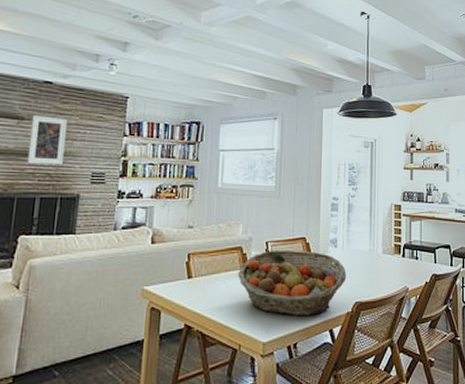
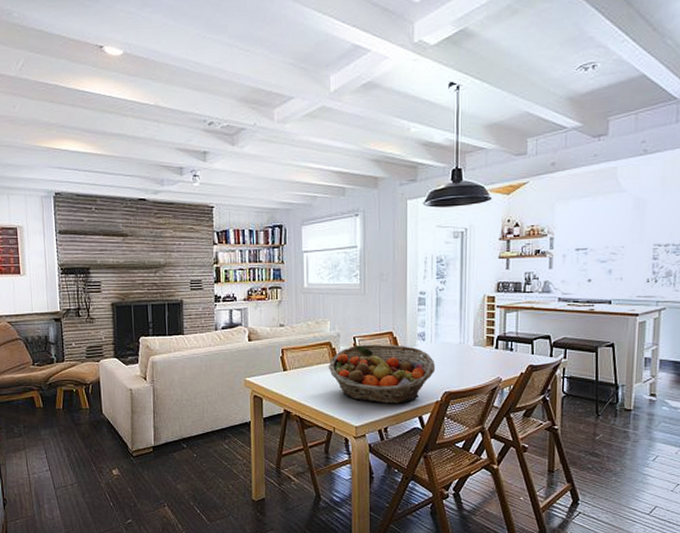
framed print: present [27,115,68,165] -> none [134,231,166,275]

